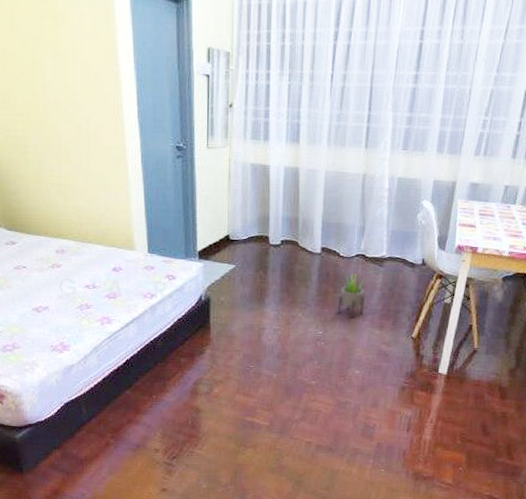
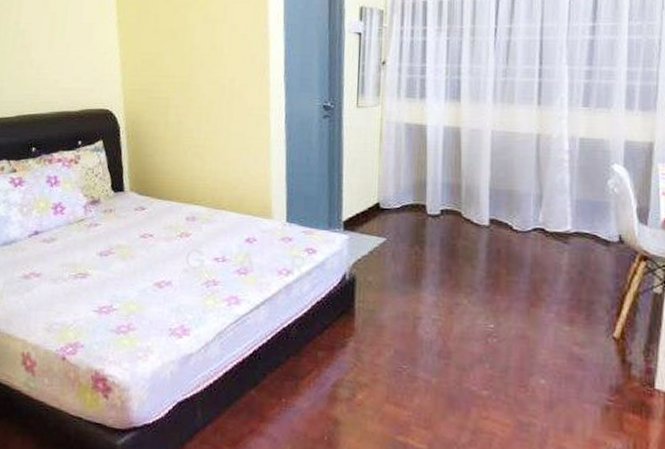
potted plant: present [337,272,365,319] -> none [512,250,547,309]

